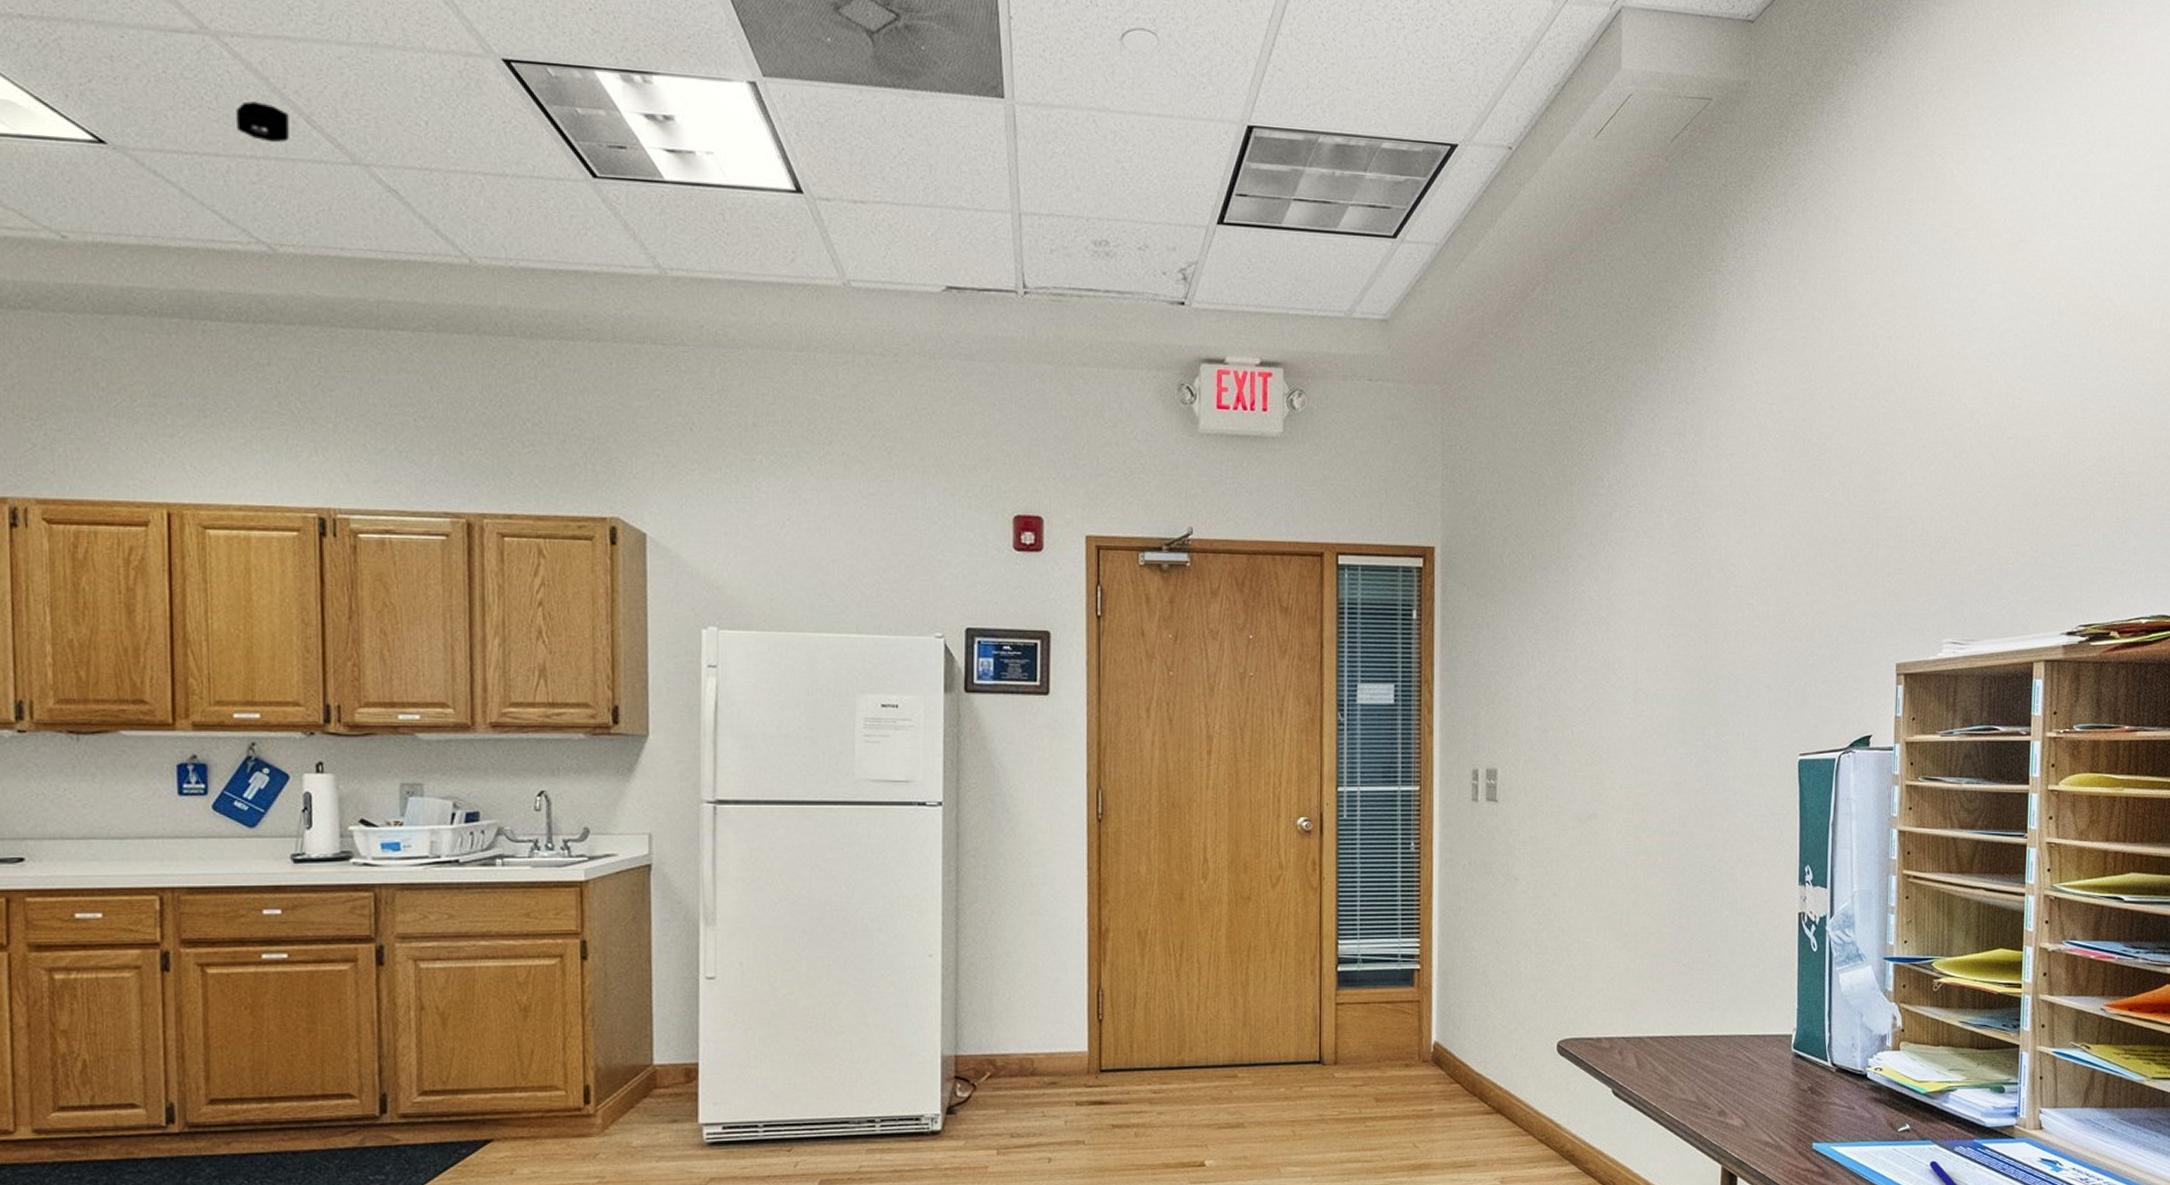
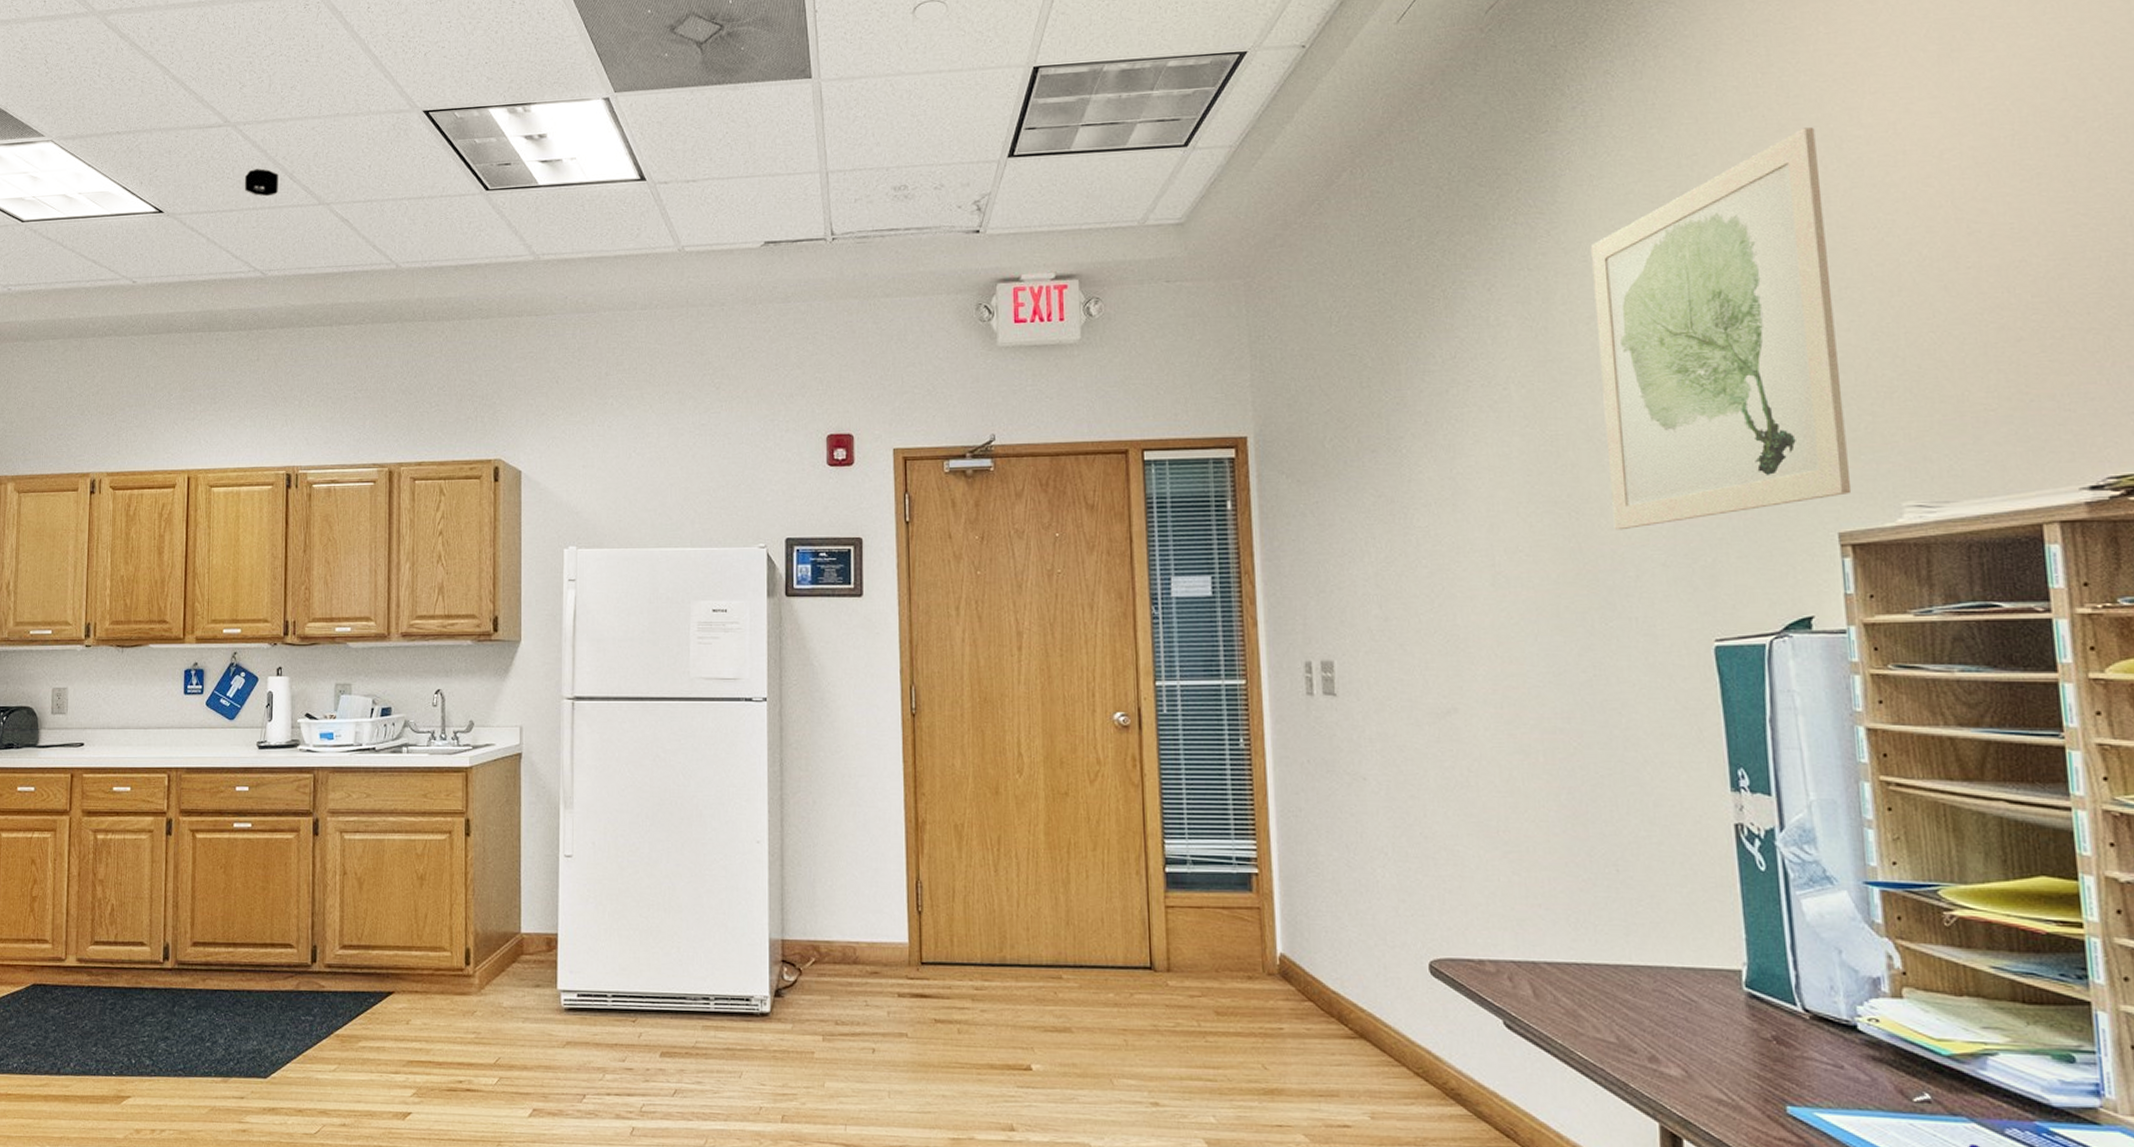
wall art: none [1733,296,1916,654] -> present [1591,127,1852,530]

